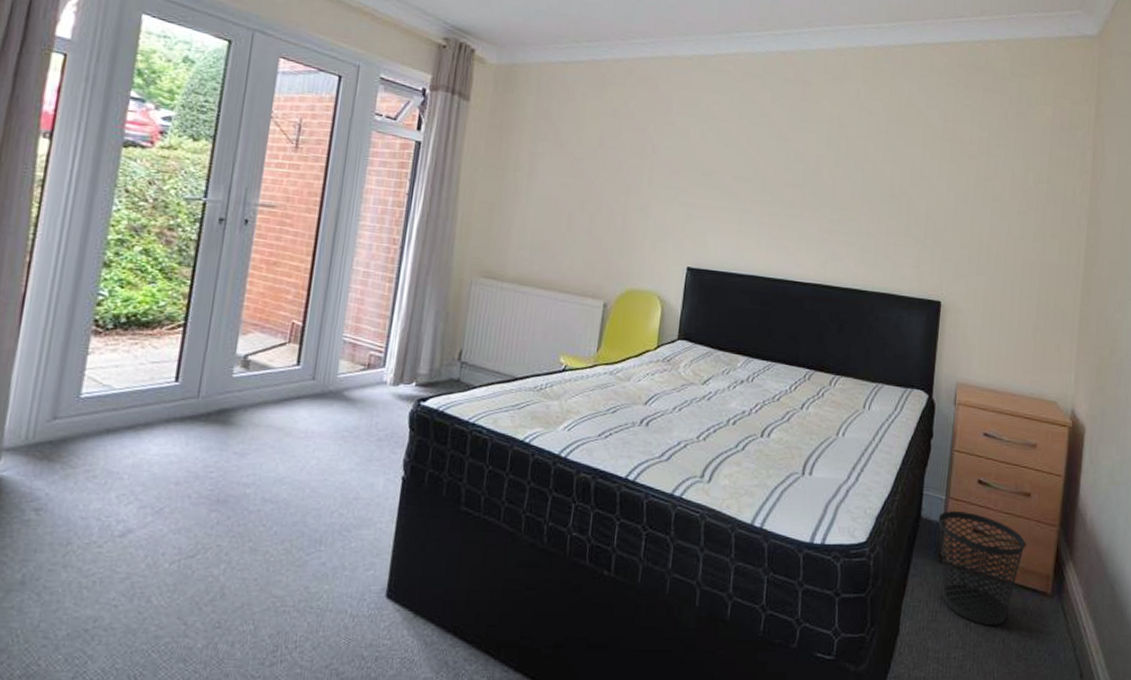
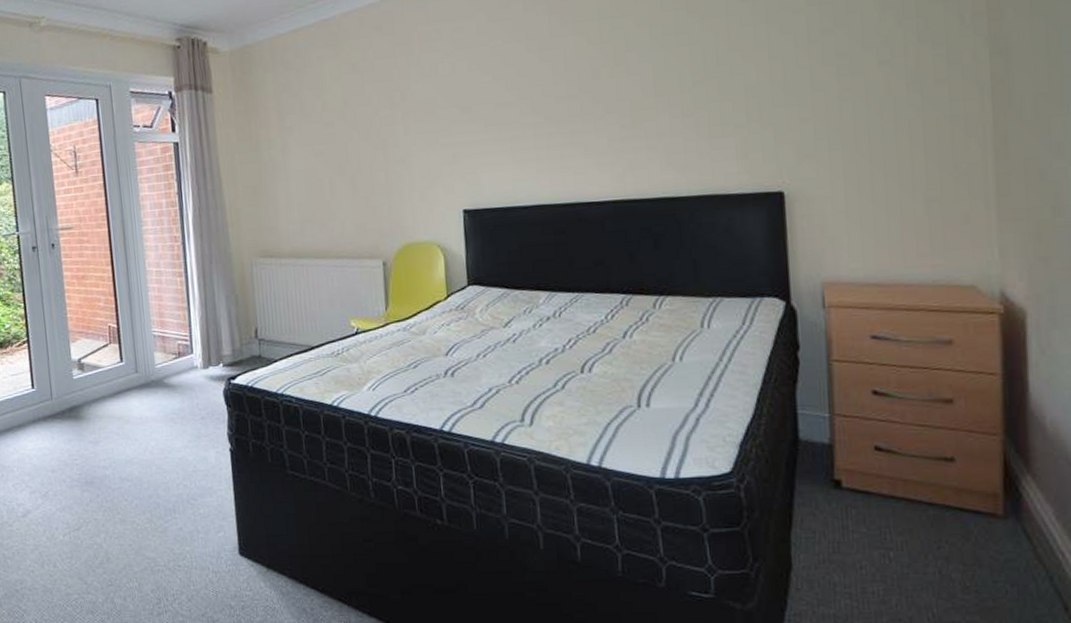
wastebasket: present [938,511,1025,626] -> none [823,428,955,556]

